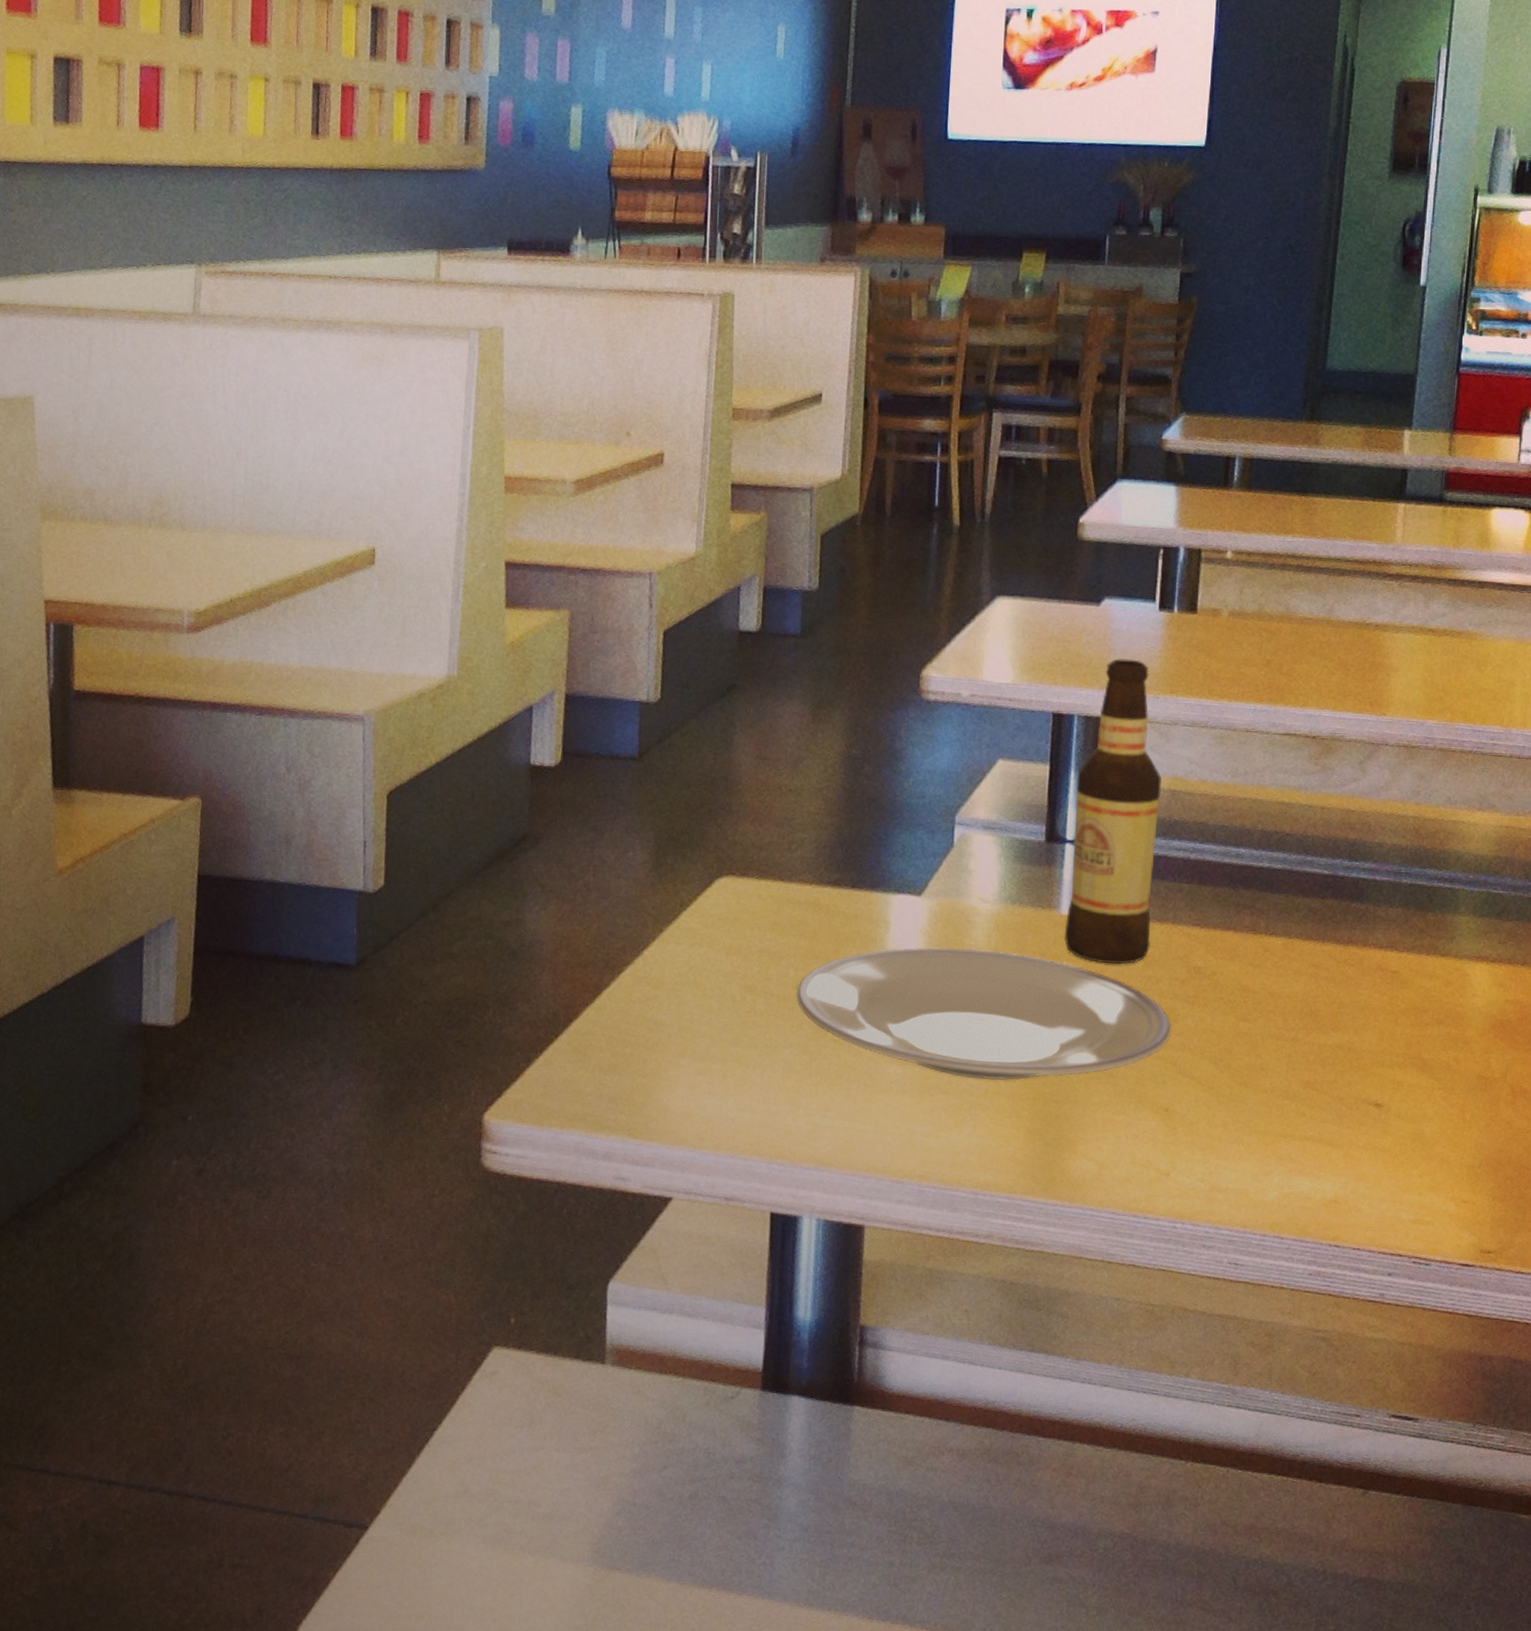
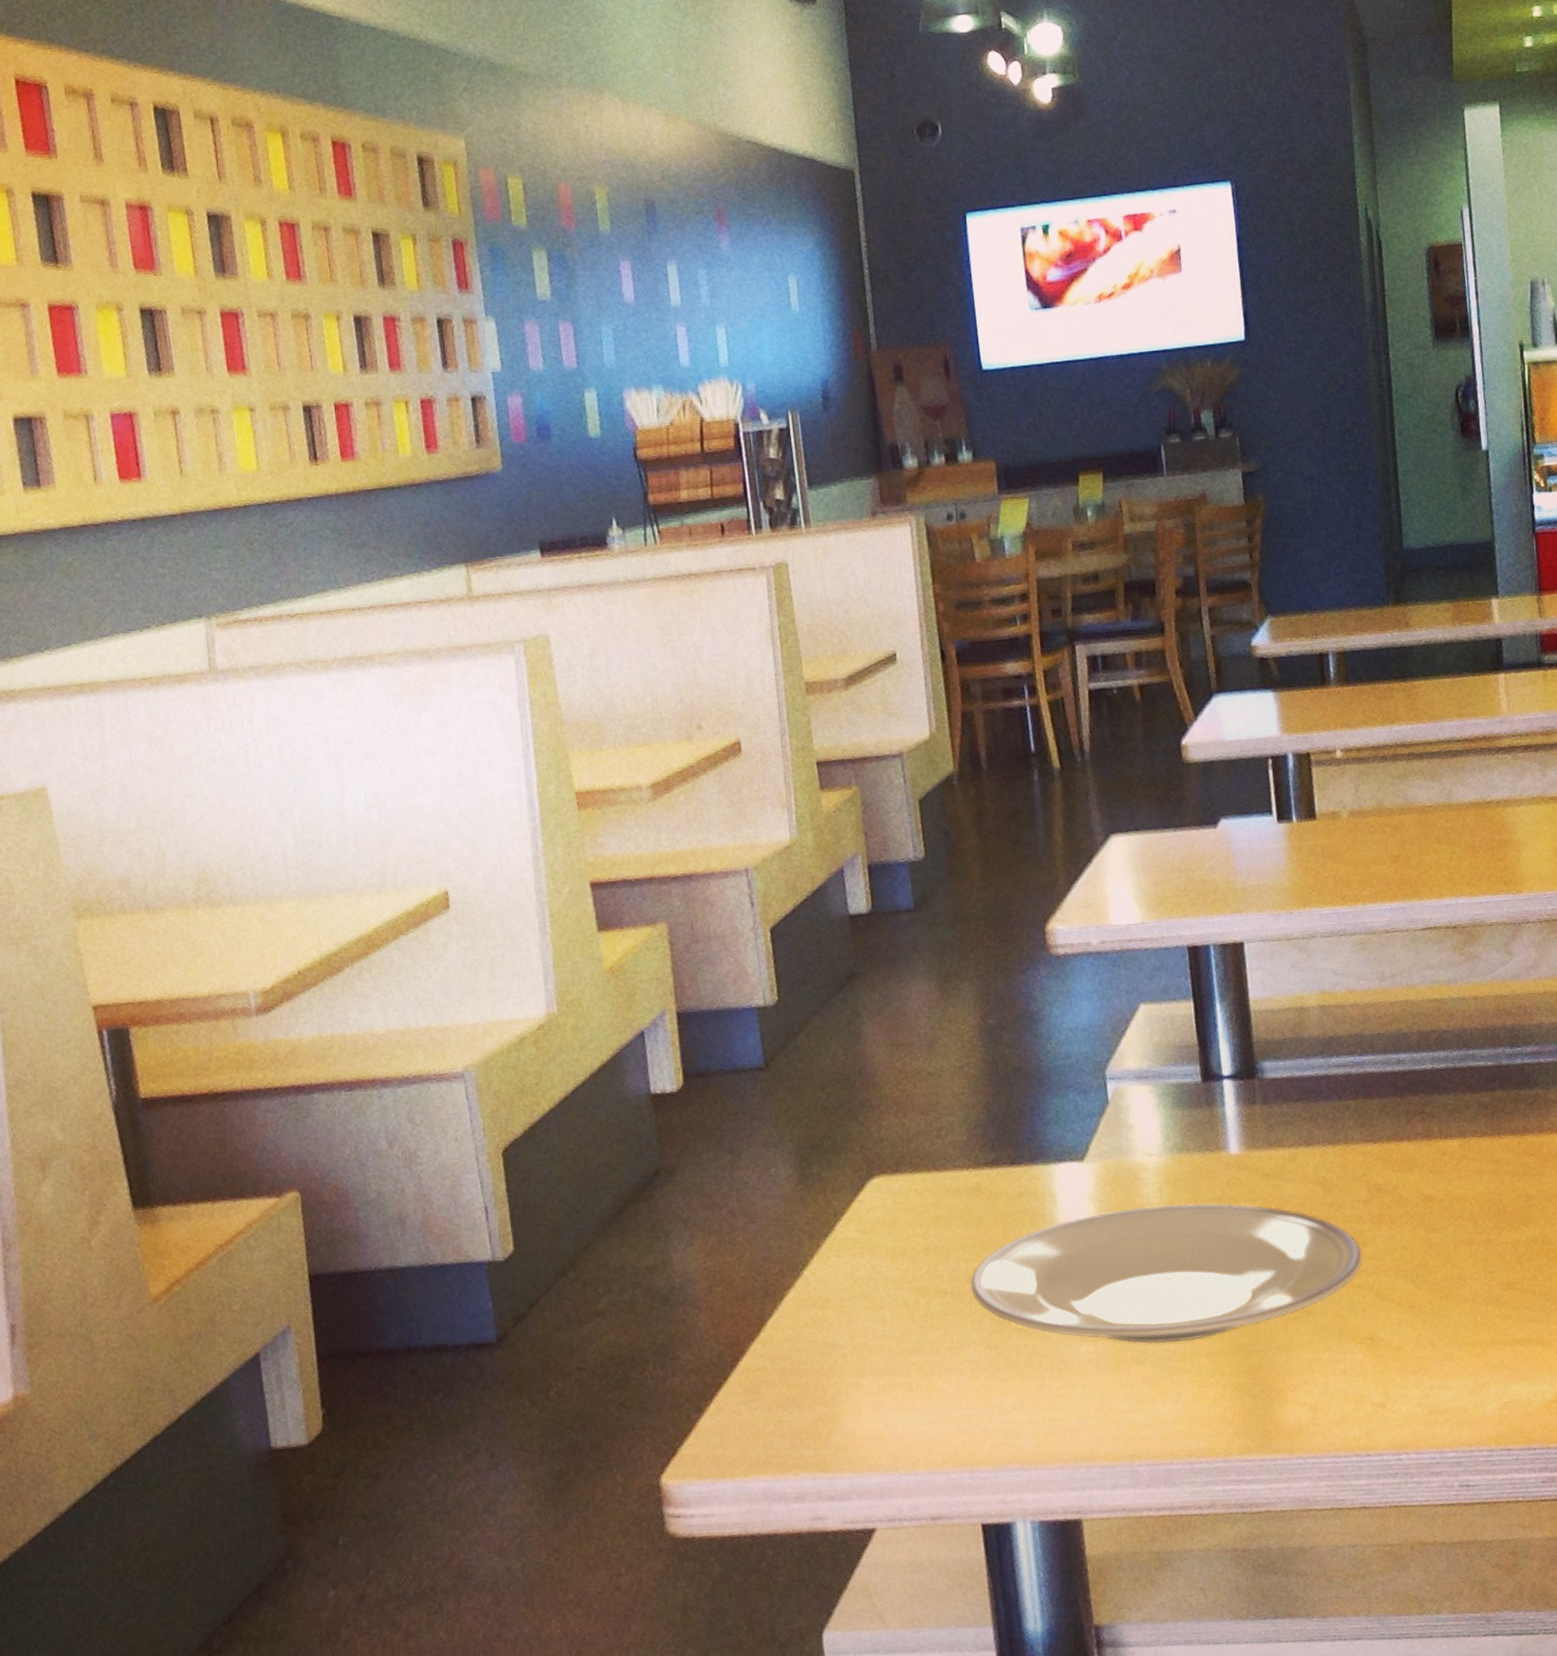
bottle: present [1064,659,1162,965] -> none [1222,877,1326,1199]

